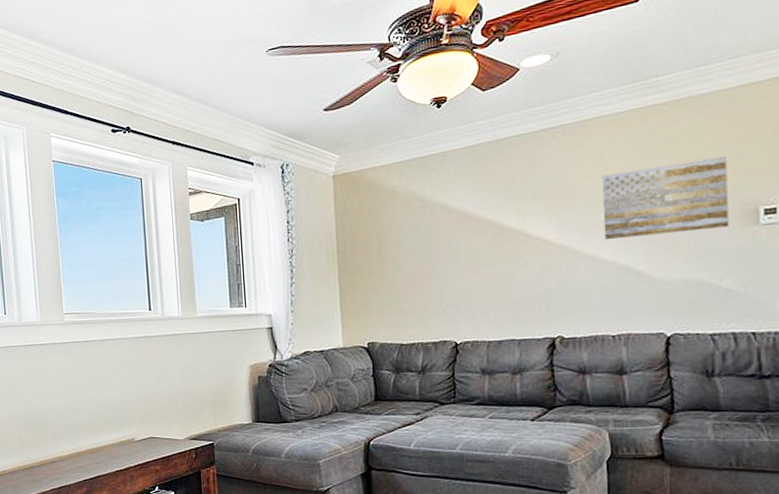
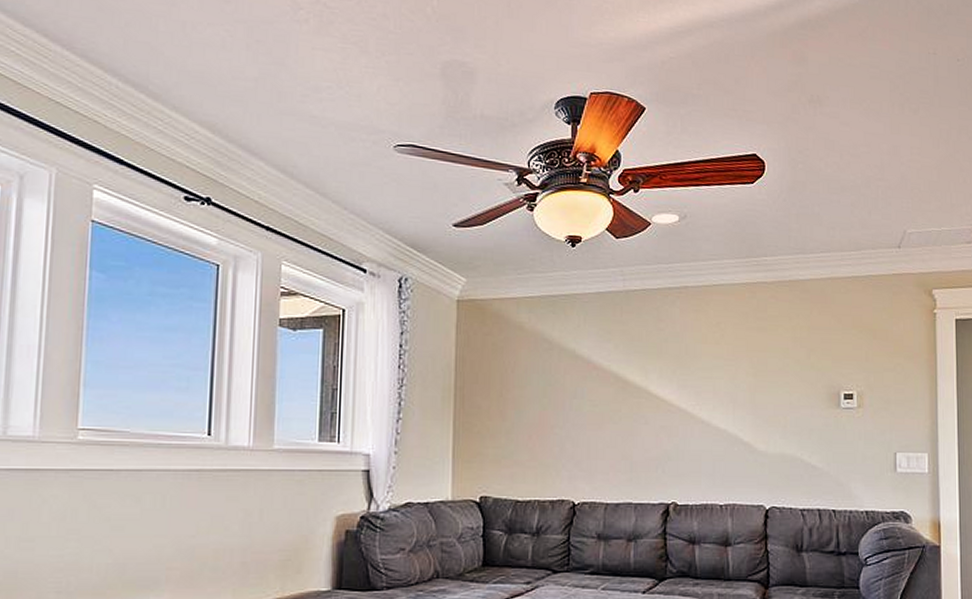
wall art: present [601,156,729,240] -> none [717,340,817,408]

